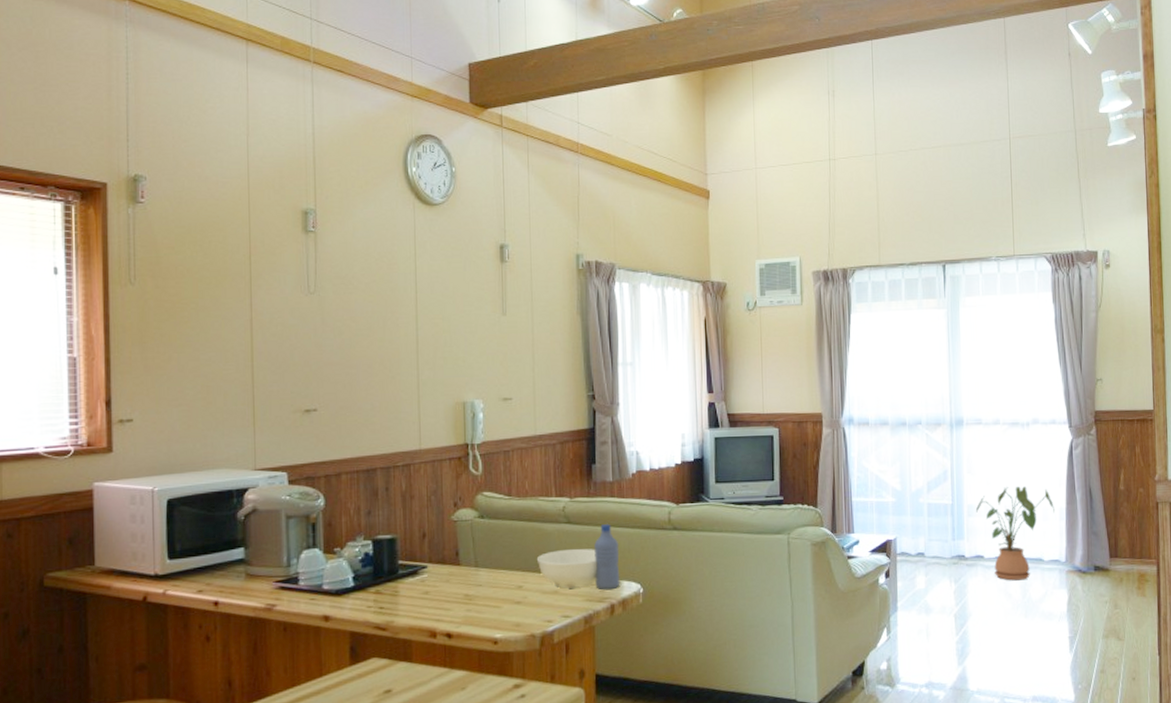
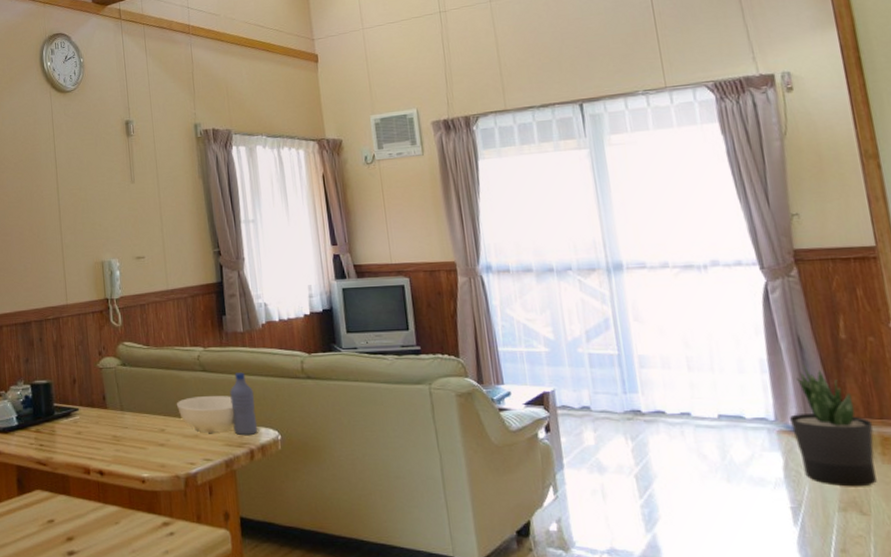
house plant: present [976,486,1054,581] -> none [649,335,753,440]
planter: none [1076,511,1135,617] -> present [788,363,877,487]

